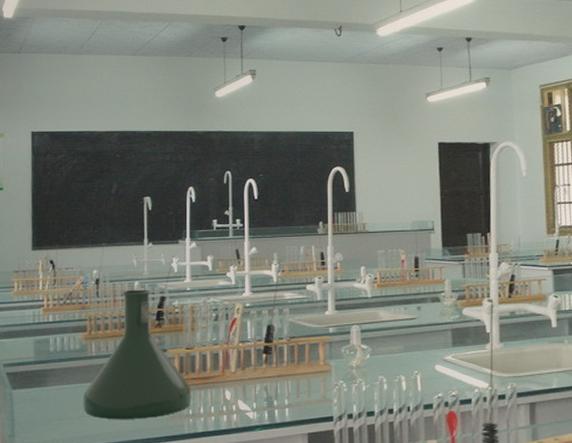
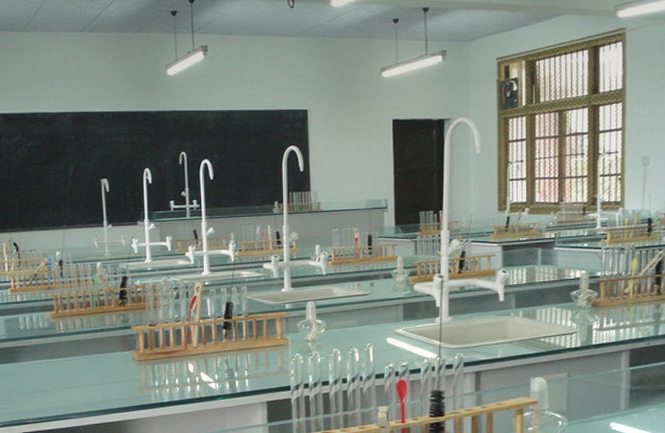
flask: present [82,289,192,419] -> none [54,270,157,391]

